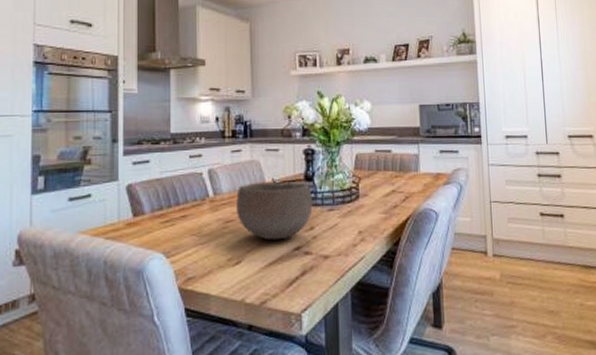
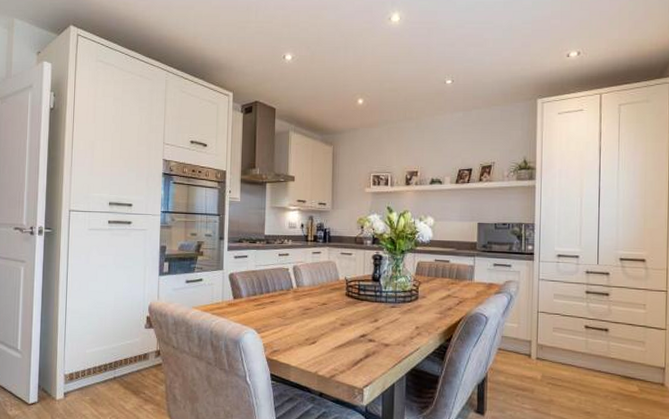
bowl: present [236,181,313,241] -> none [314,280,378,328]

